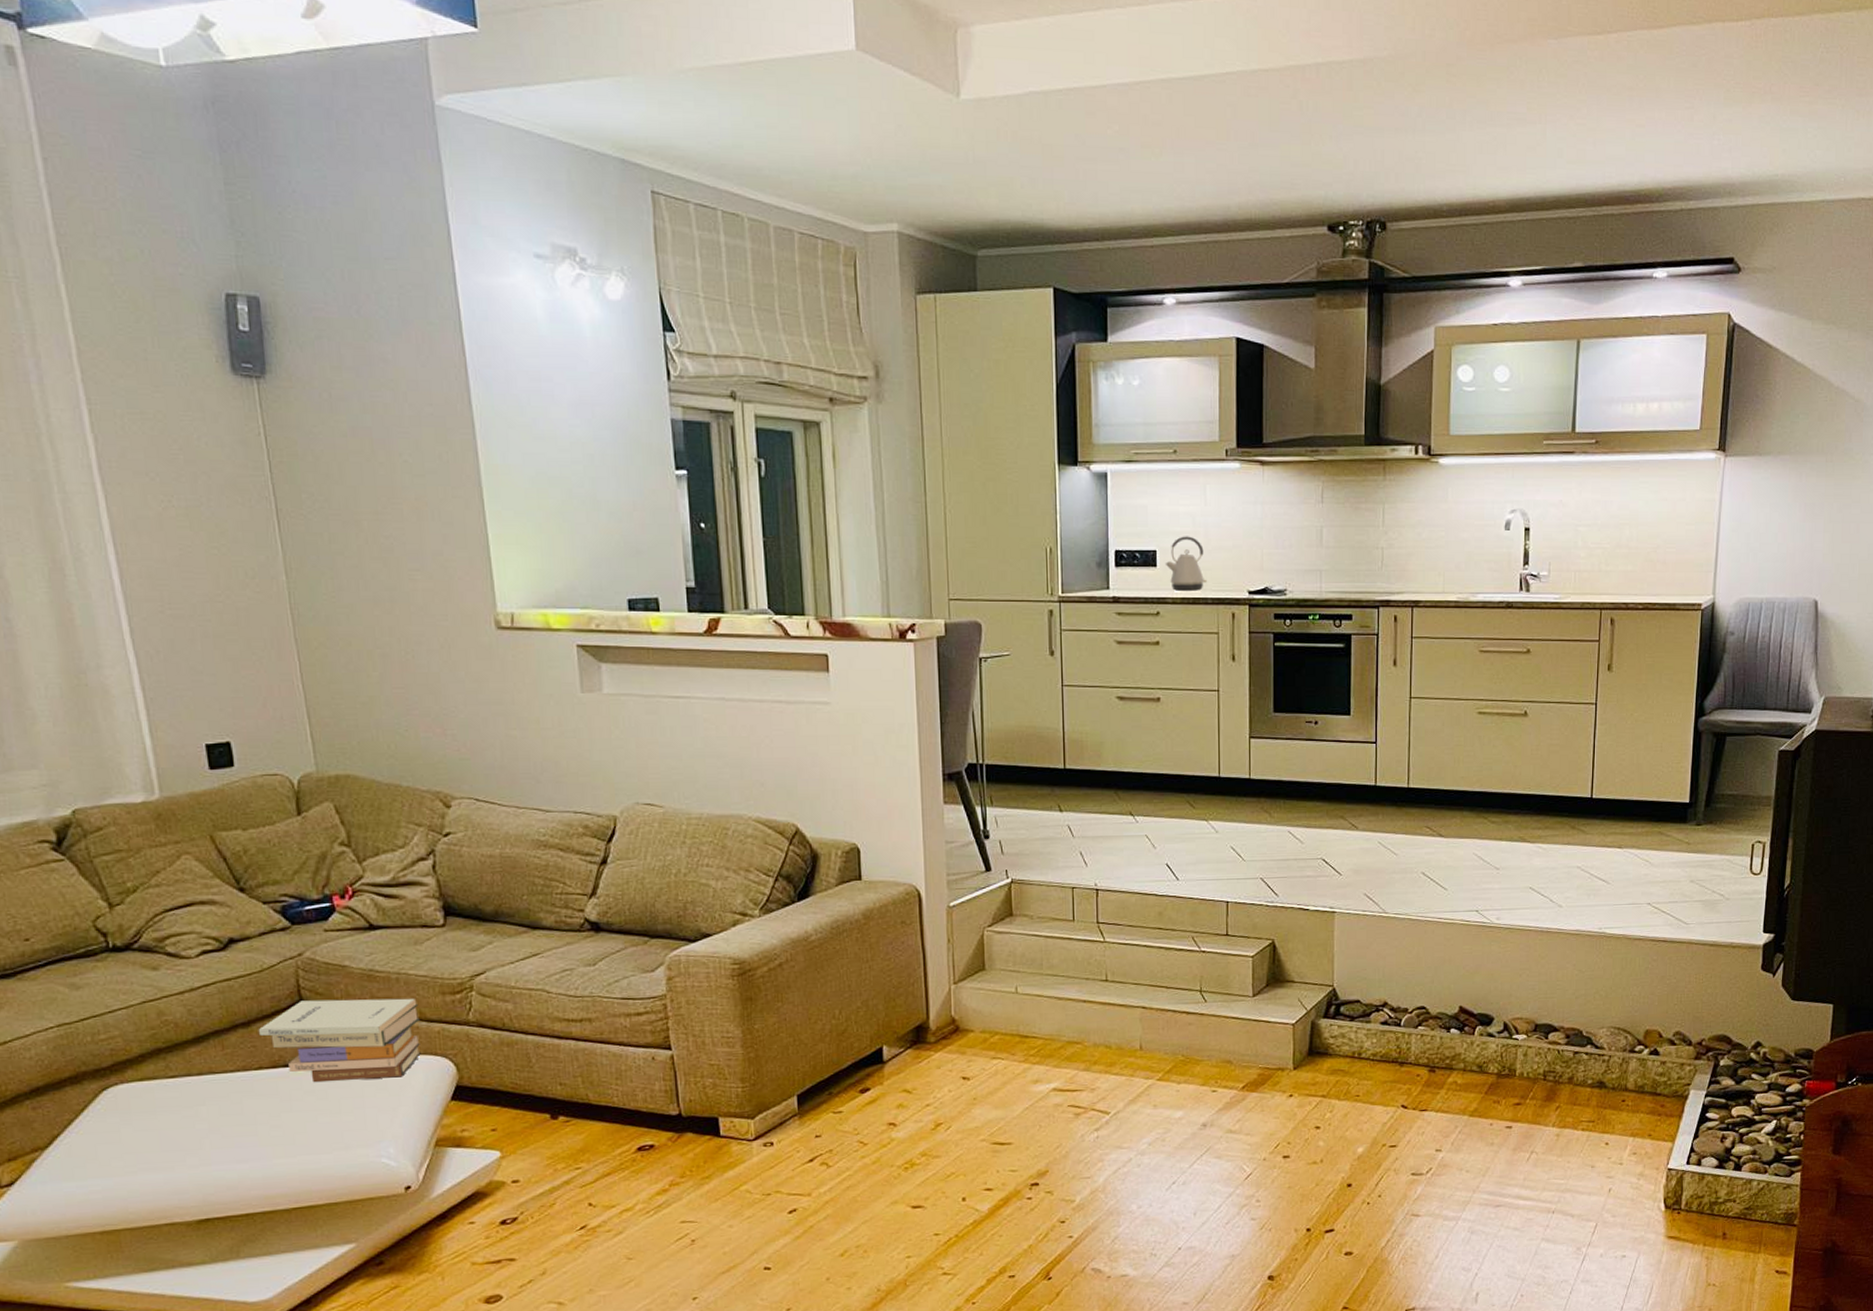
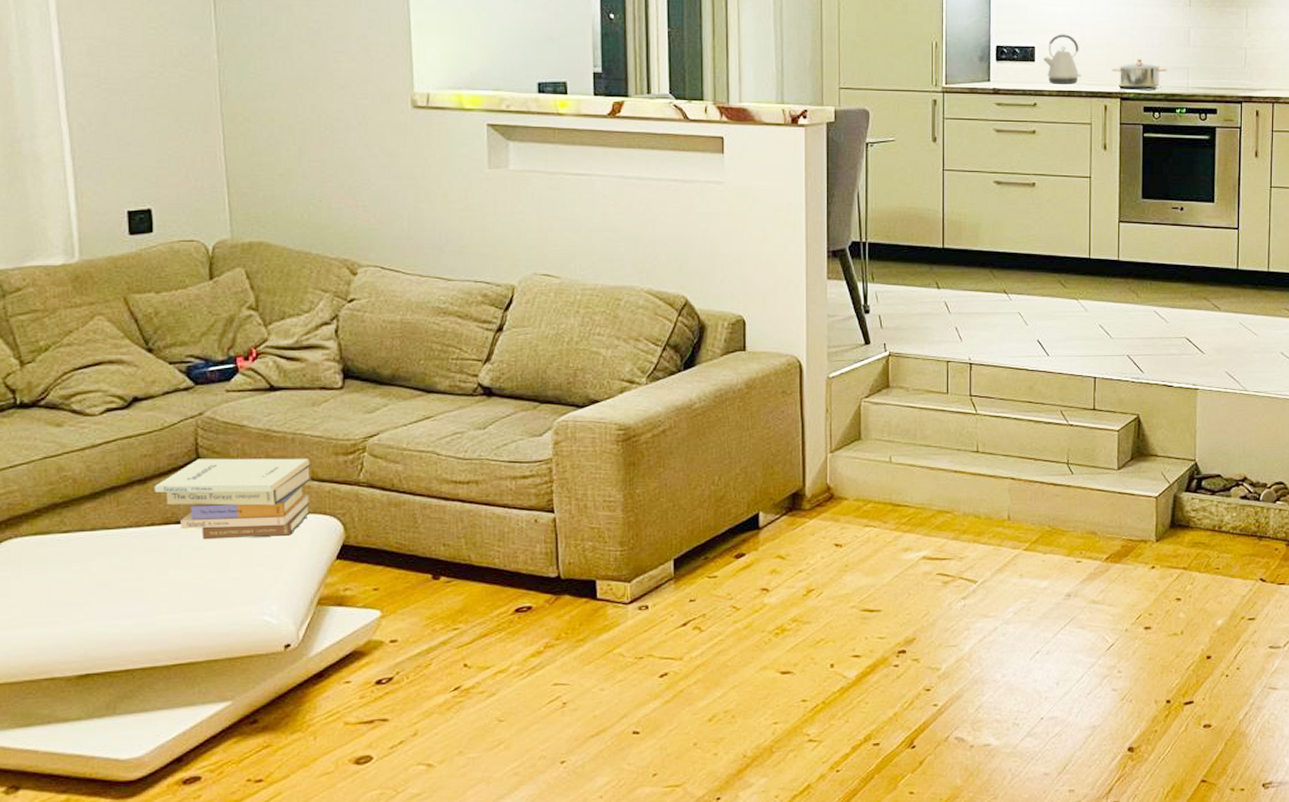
cooking pot: none [1239,562,1299,594] -> present [1112,59,1168,88]

